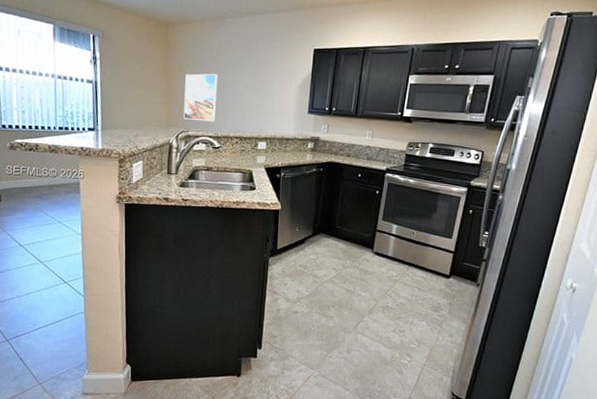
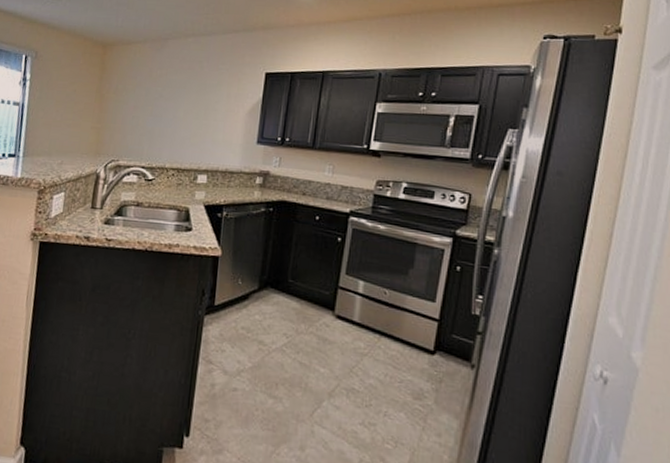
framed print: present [183,73,218,122] -> none [114,97,157,151]

